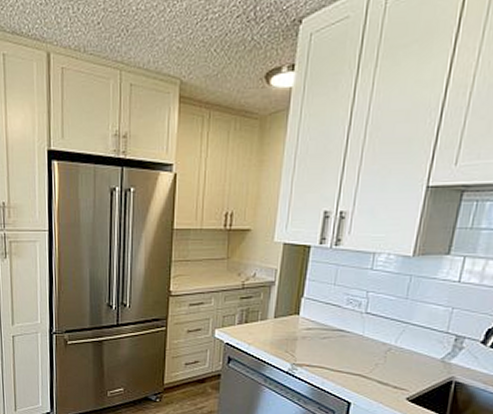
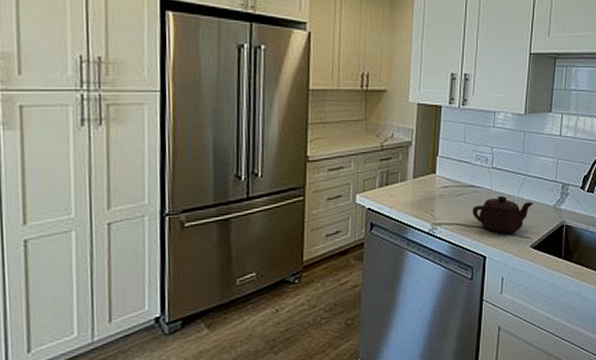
teapot: none [338,342,415,384] -> present [472,195,534,235]

